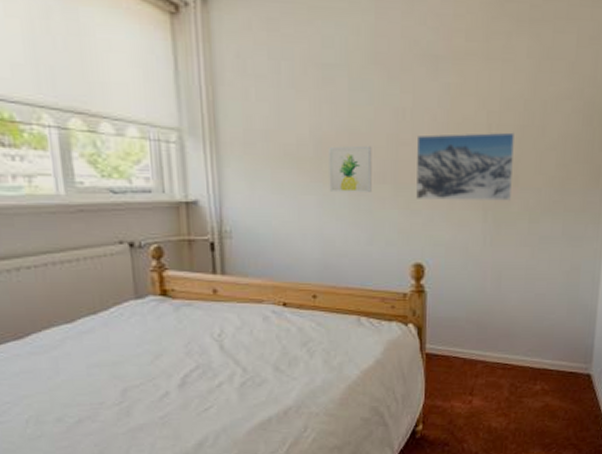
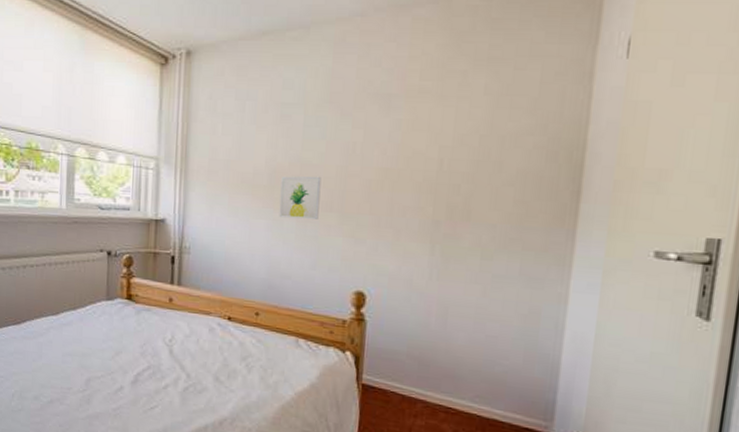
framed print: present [415,132,514,201] -> none [362,166,468,235]

